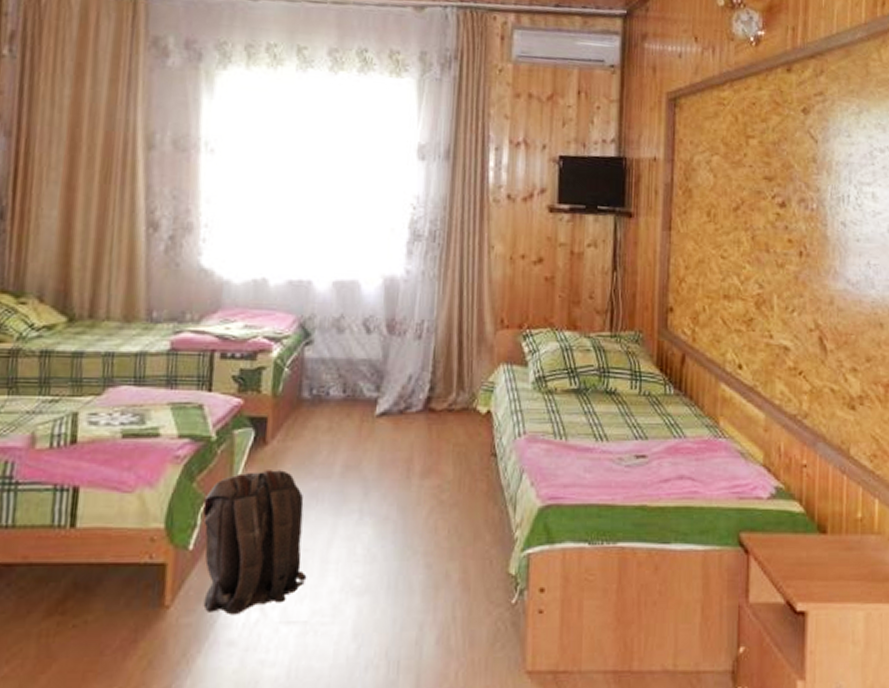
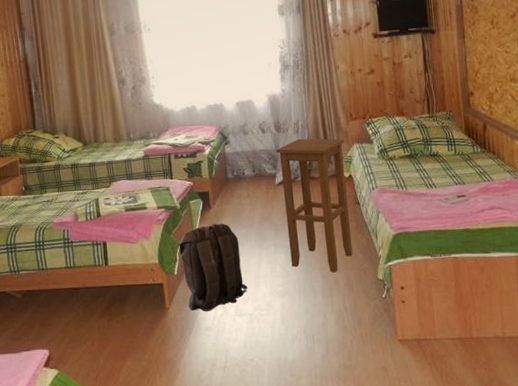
stool: none [381,347,487,561] -> present [276,138,353,273]

